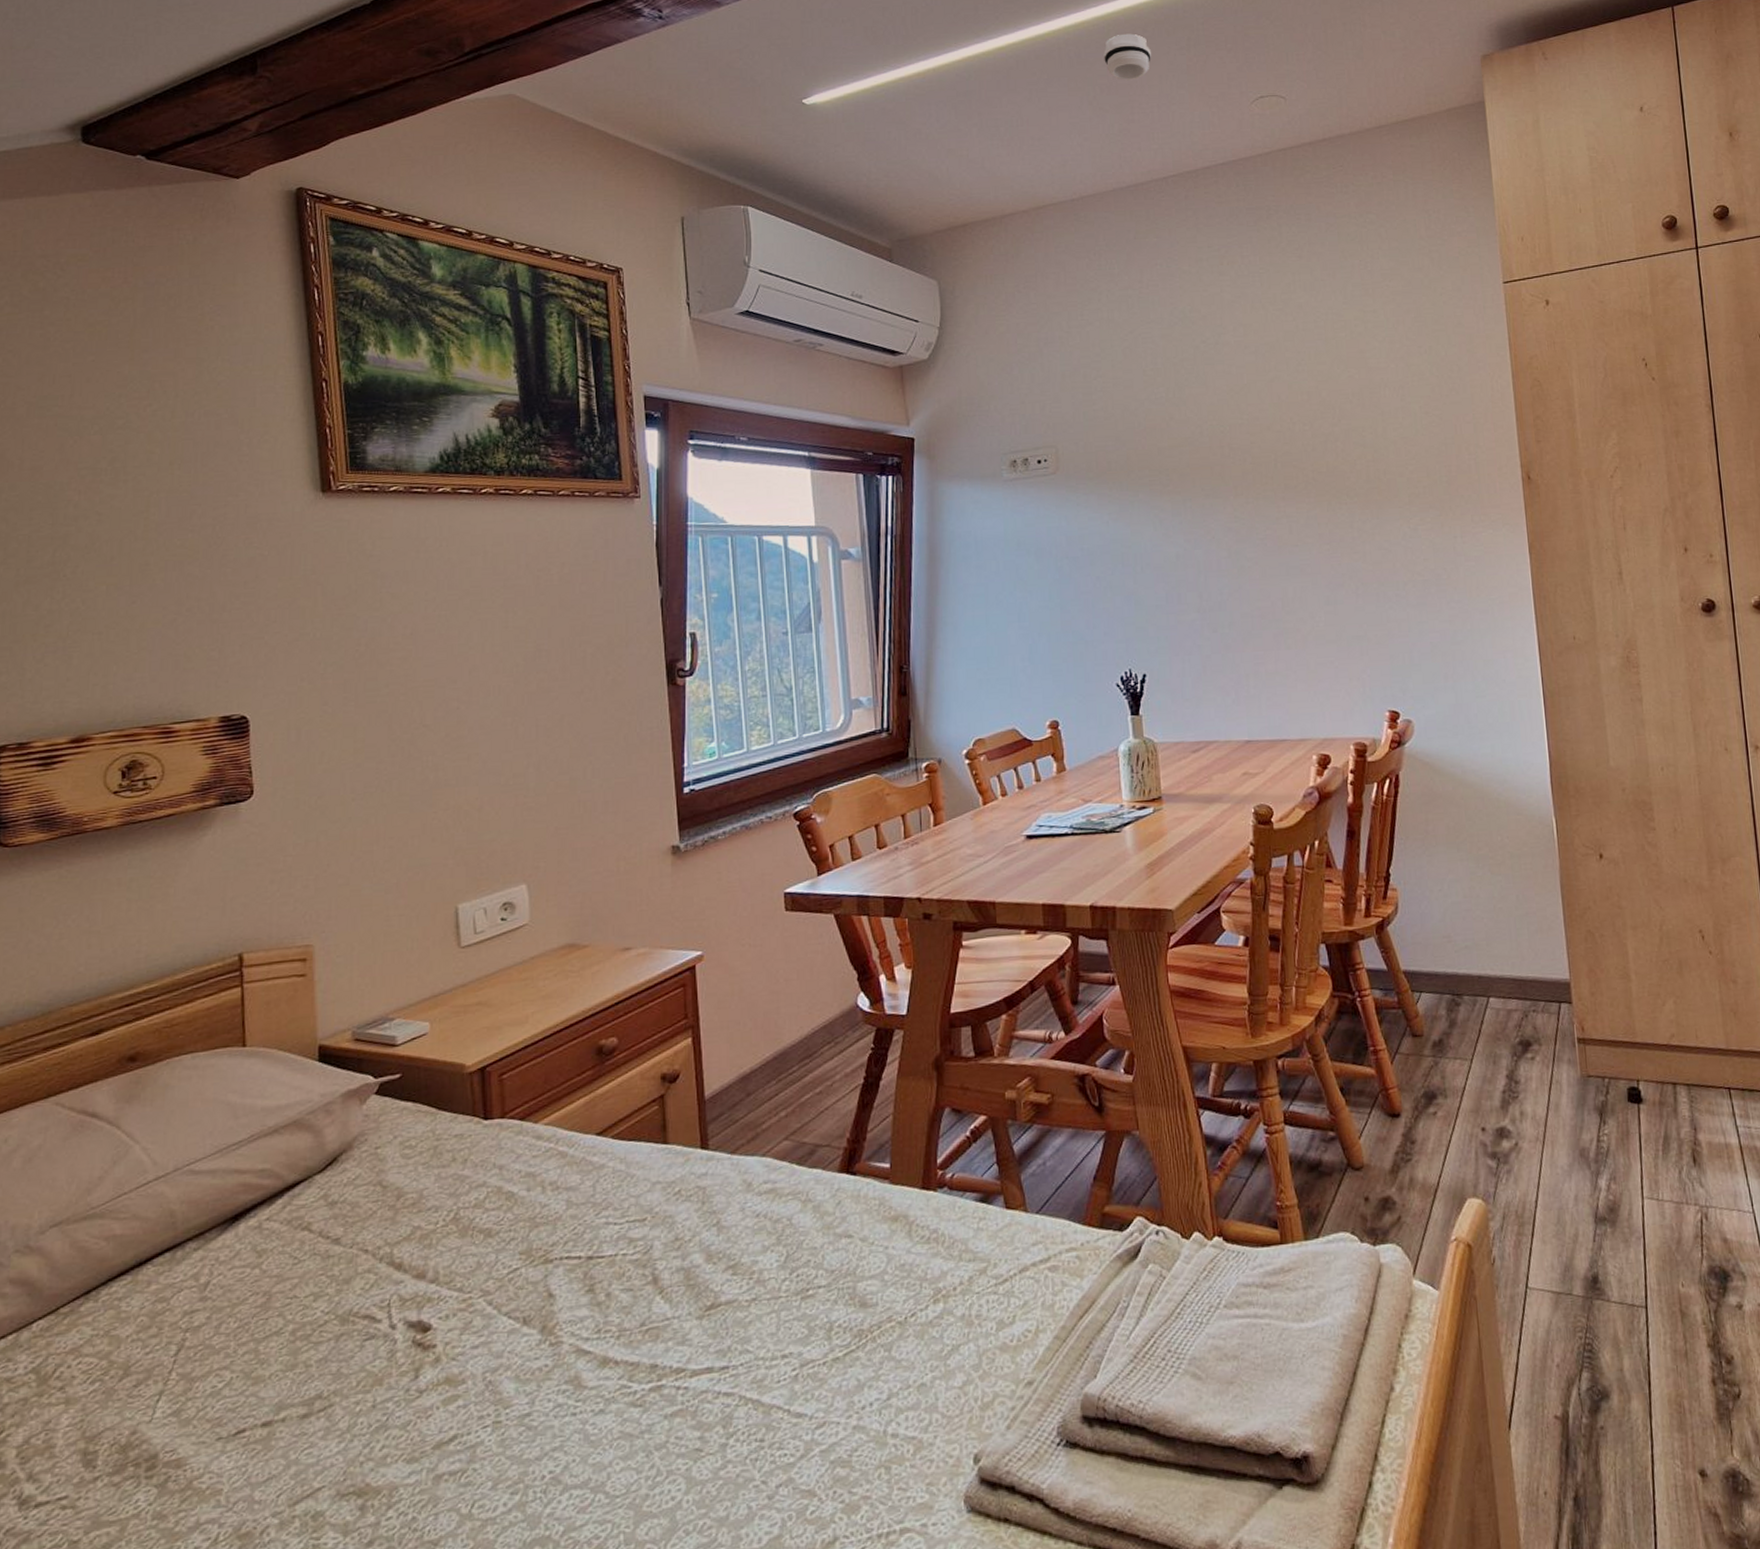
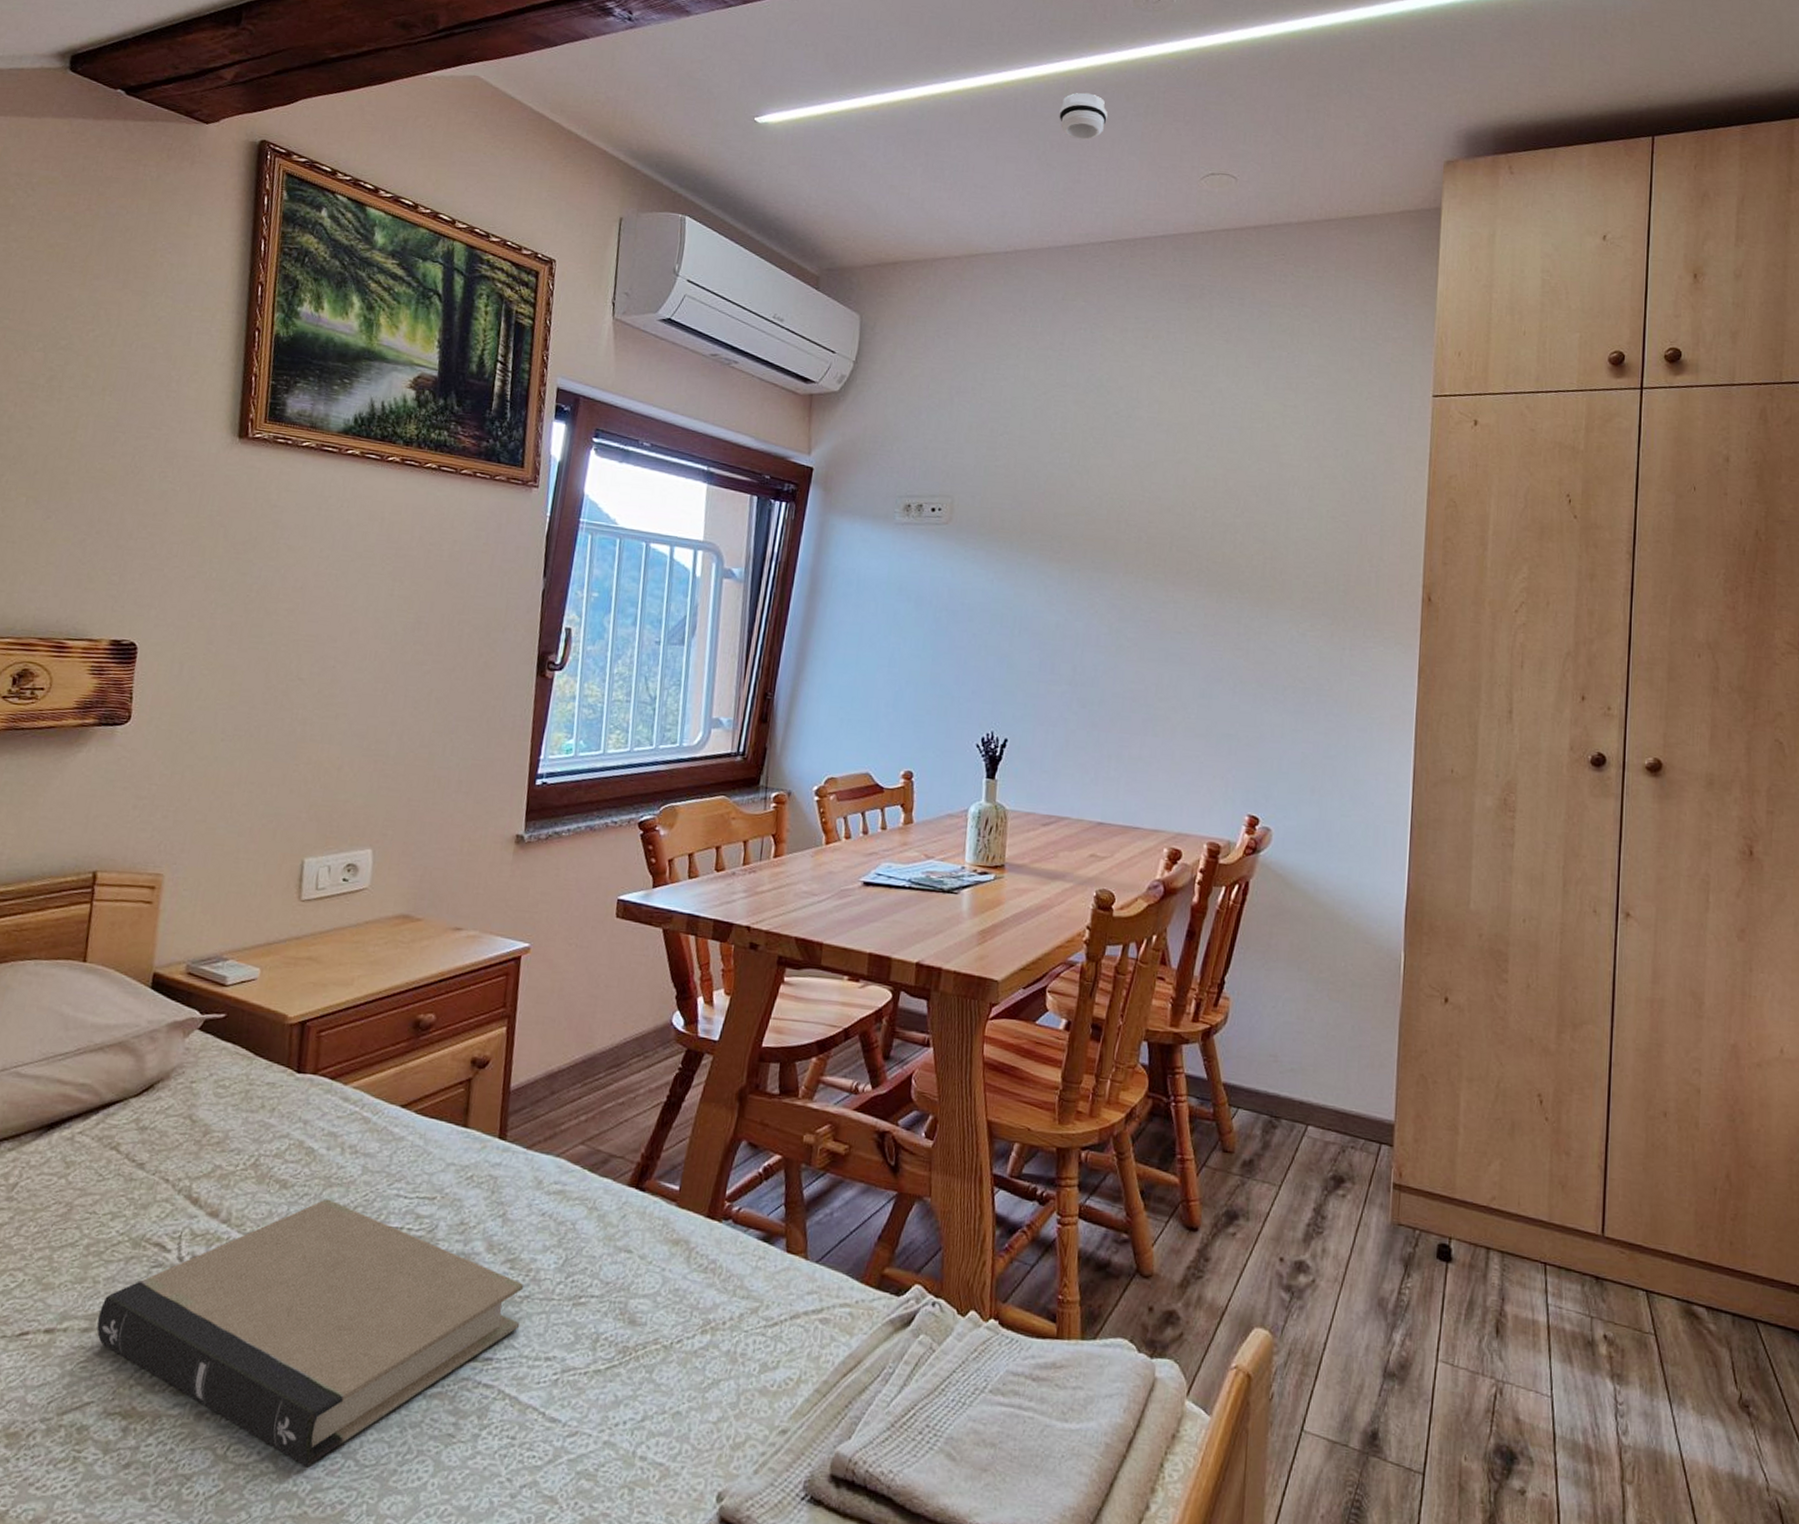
book: none [316,1239,751,1510] -> present [96,1199,524,1468]

